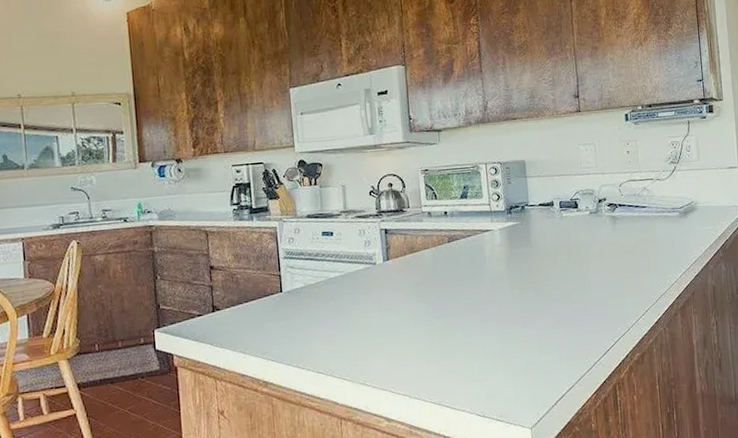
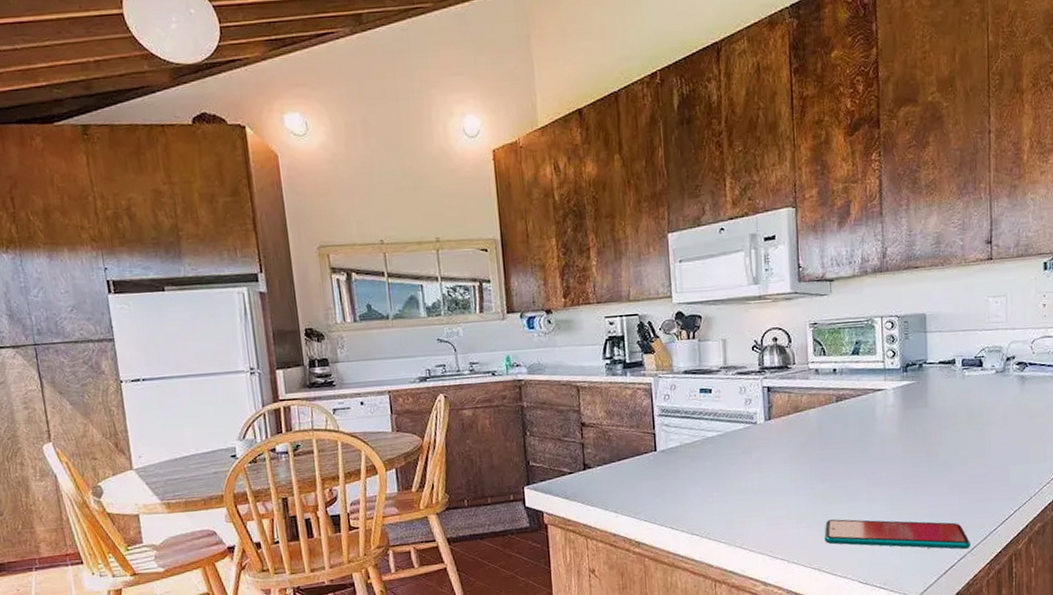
smartphone: none [442,354,577,380] -> present [824,519,970,550]

